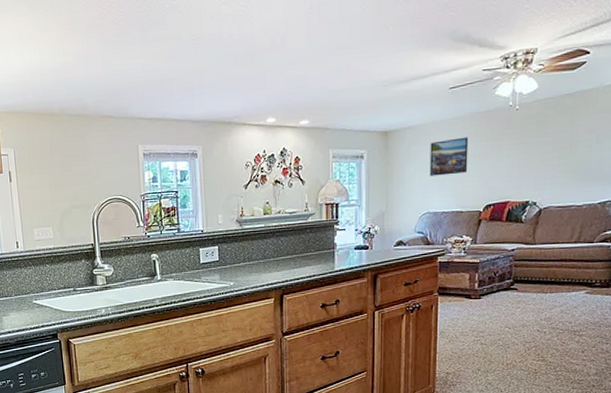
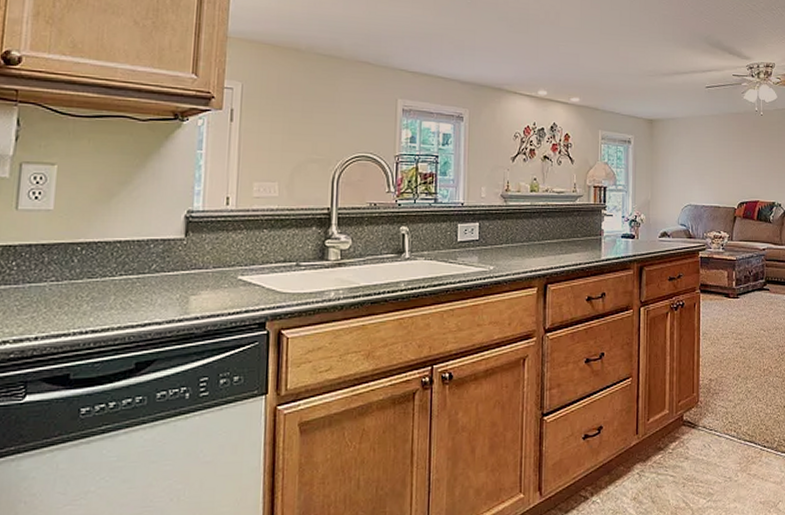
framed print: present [429,137,469,176] -> none [690,134,723,170]

